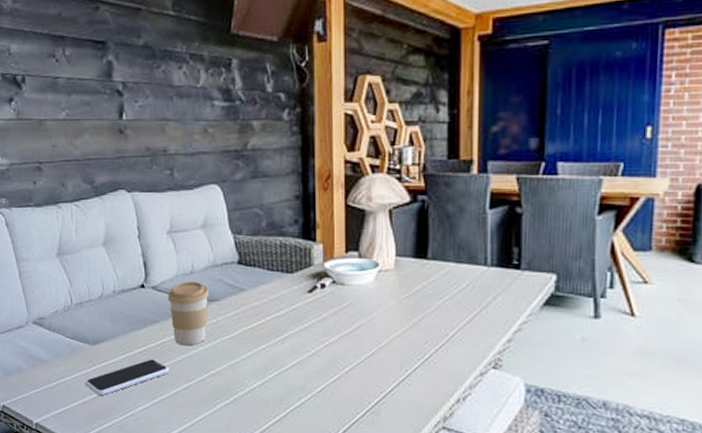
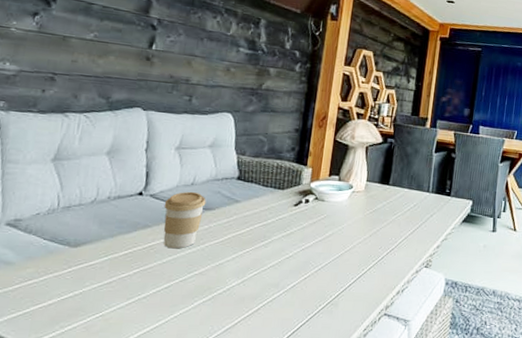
smartphone: present [84,359,170,396] -> none [54,260,153,298]

